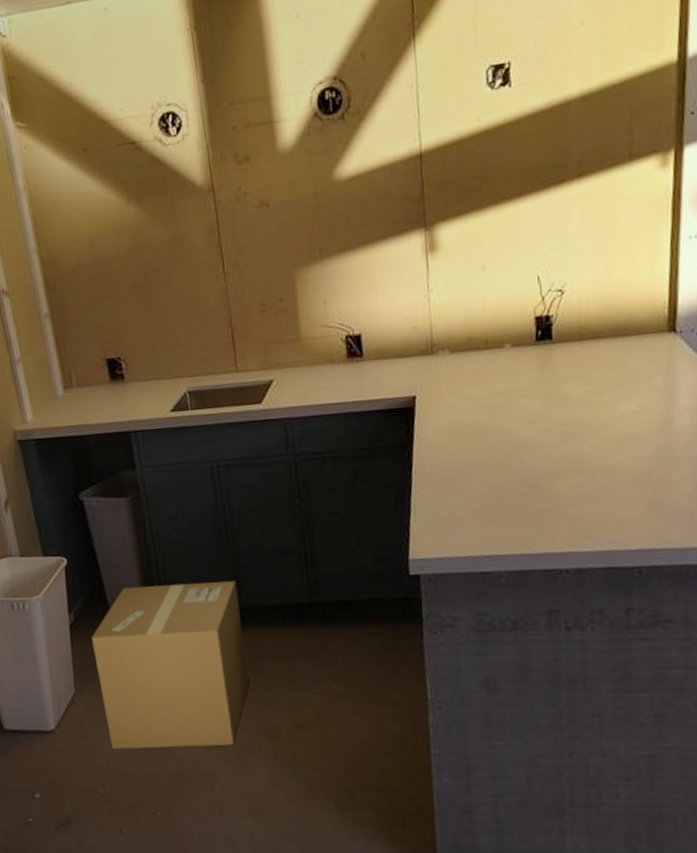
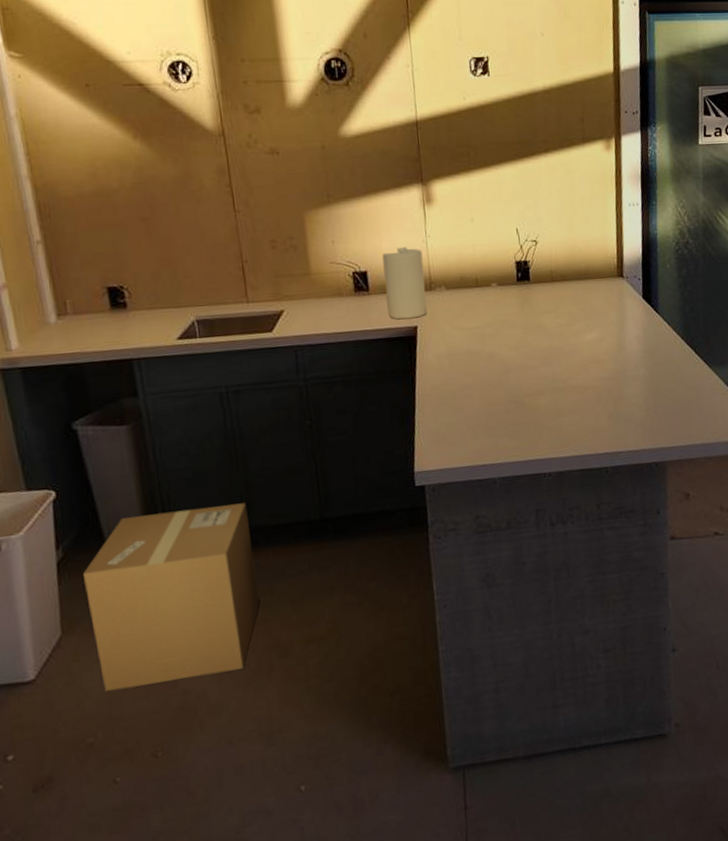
paper towel holder: none [378,305,428,389] -> present [382,247,427,320]

